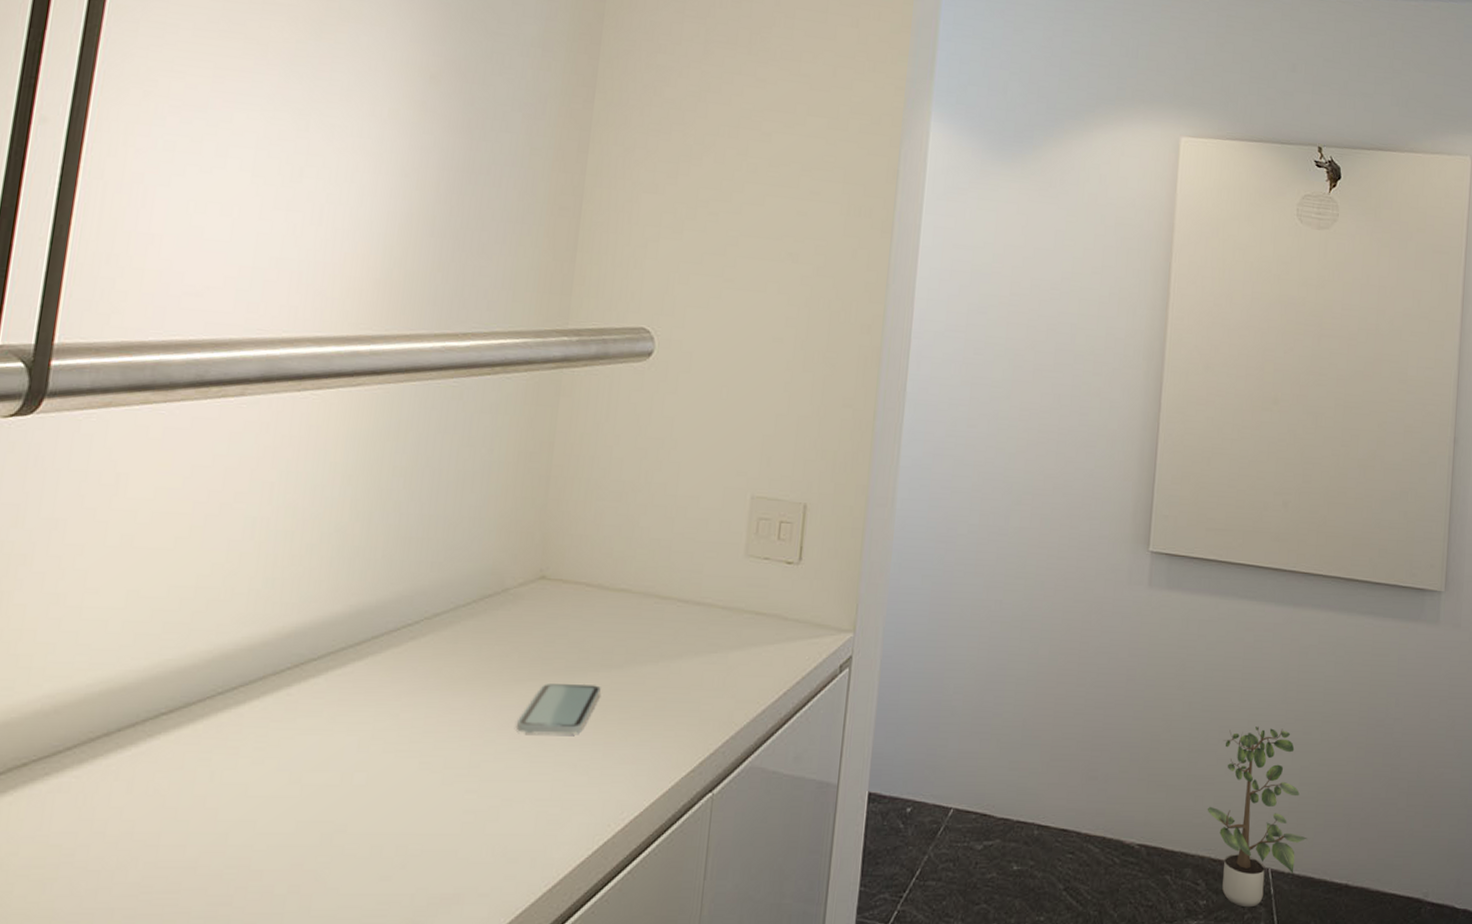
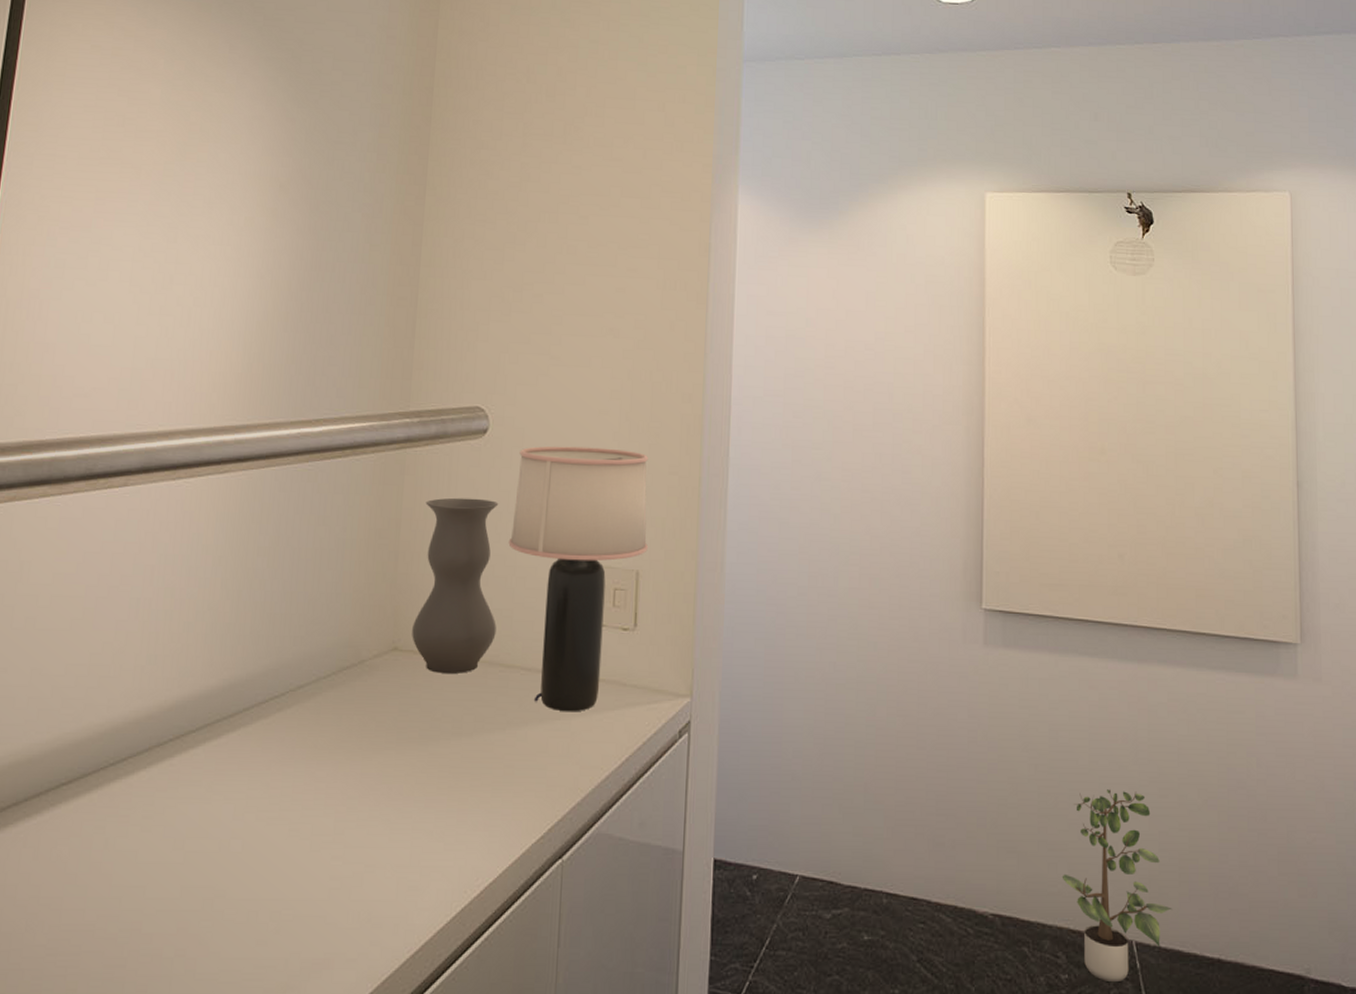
smartphone: present [517,683,601,734] -> none [376,751,453,801]
vase: none [561,422,662,604] -> present [412,497,499,674]
table lamp: none [670,372,822,646] -> present [508,446,648,712]

